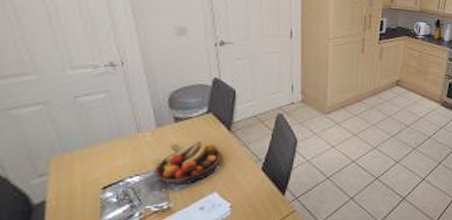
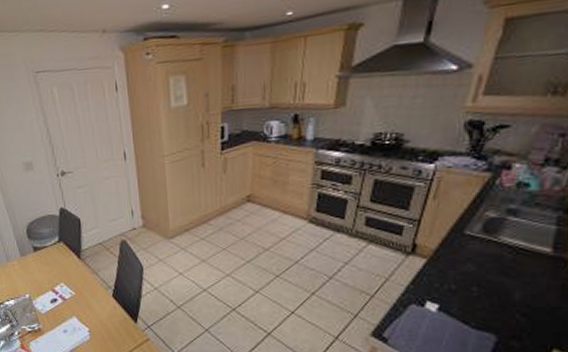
fruit bowl: present [155,141,222,186] -> none [24,268,76,310]

